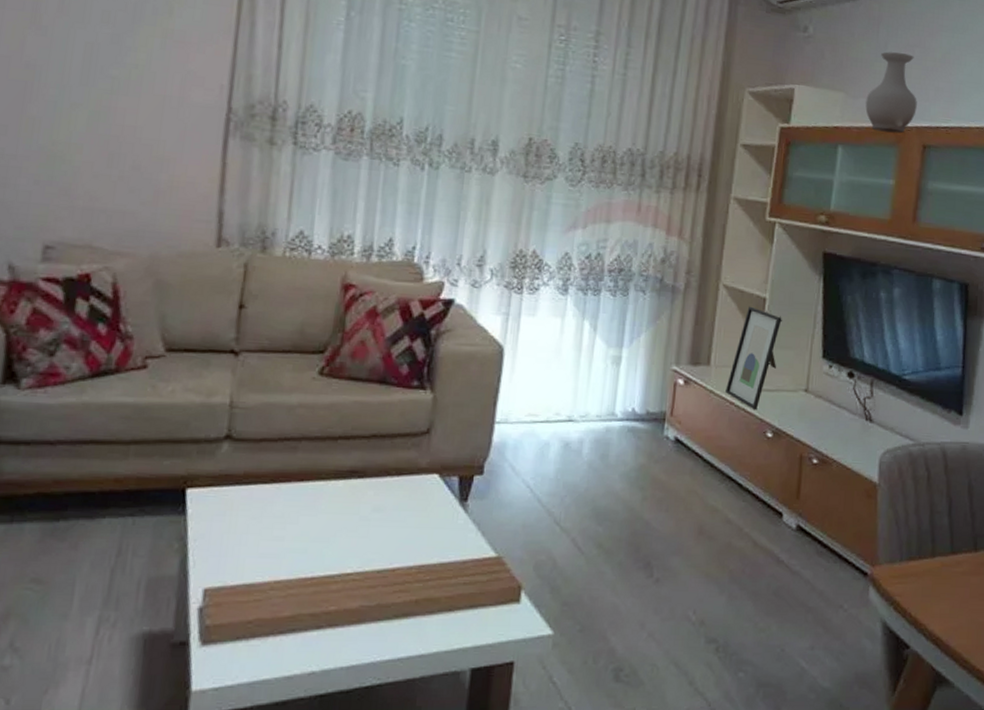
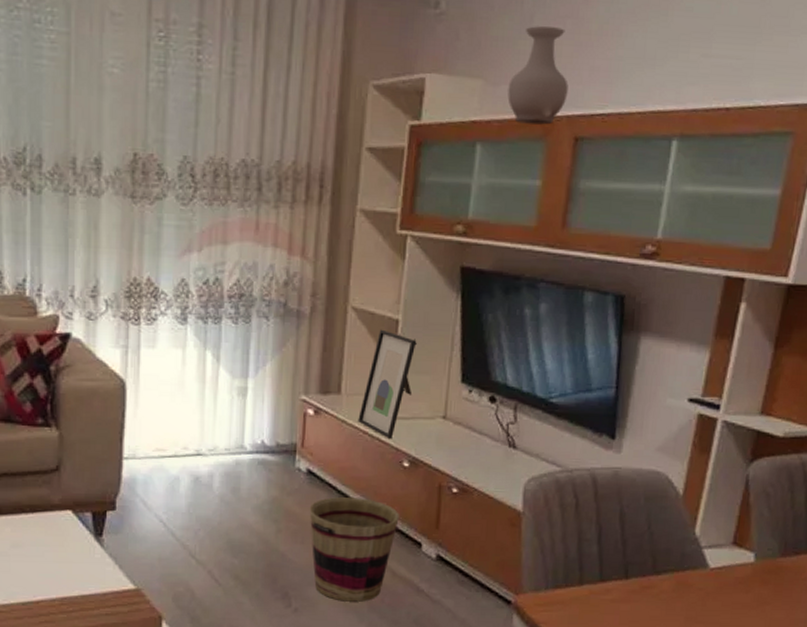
basket: none [675,466,762,572] -> present [309,497,399,602]

